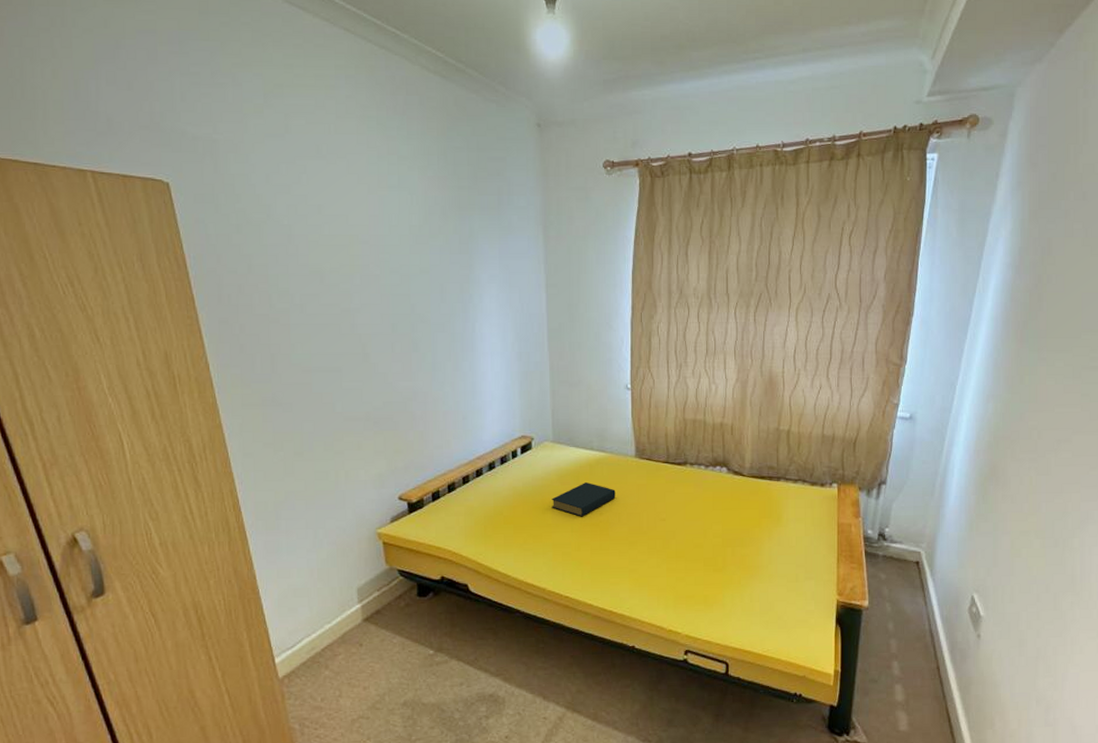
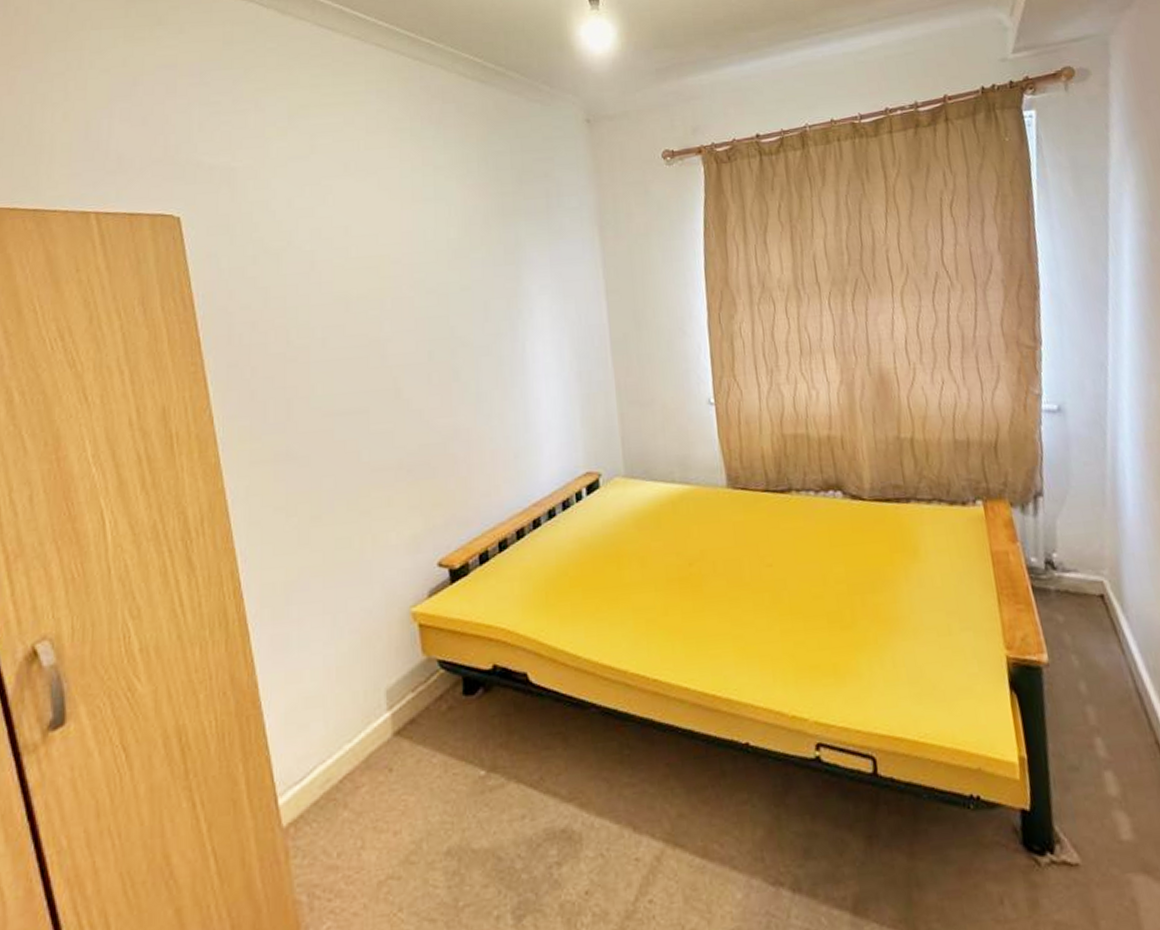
hardback book: present [551,482,616,517] -> none [627,524,707,571]

